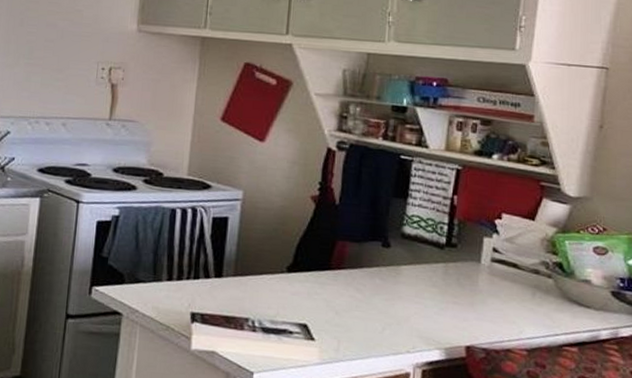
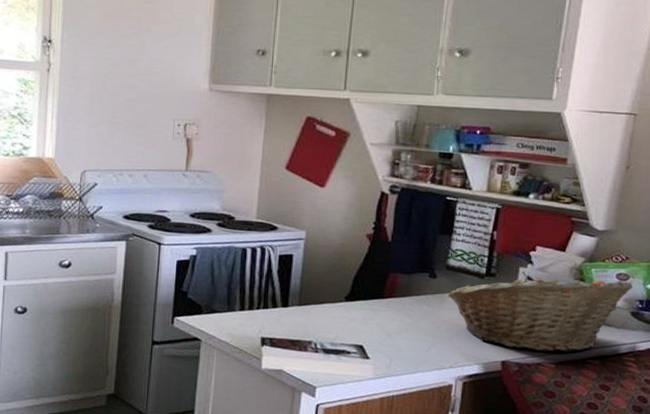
fruit basket: none [403,242,612,338] -> present [447,271,633,353]

